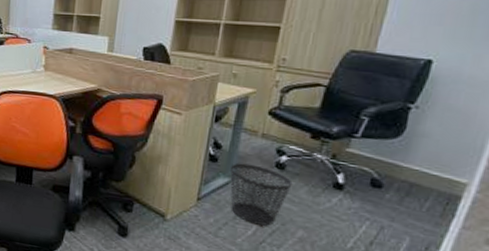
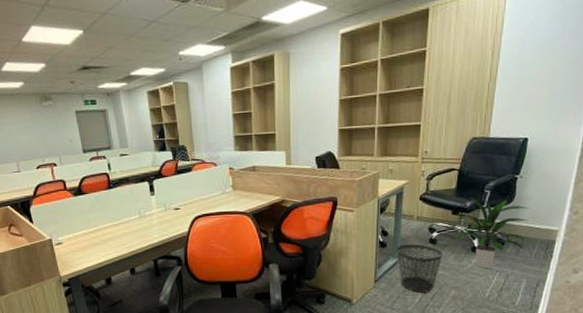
indoor plant: none [310,121,426,214] -> present [454,196,530,269]

